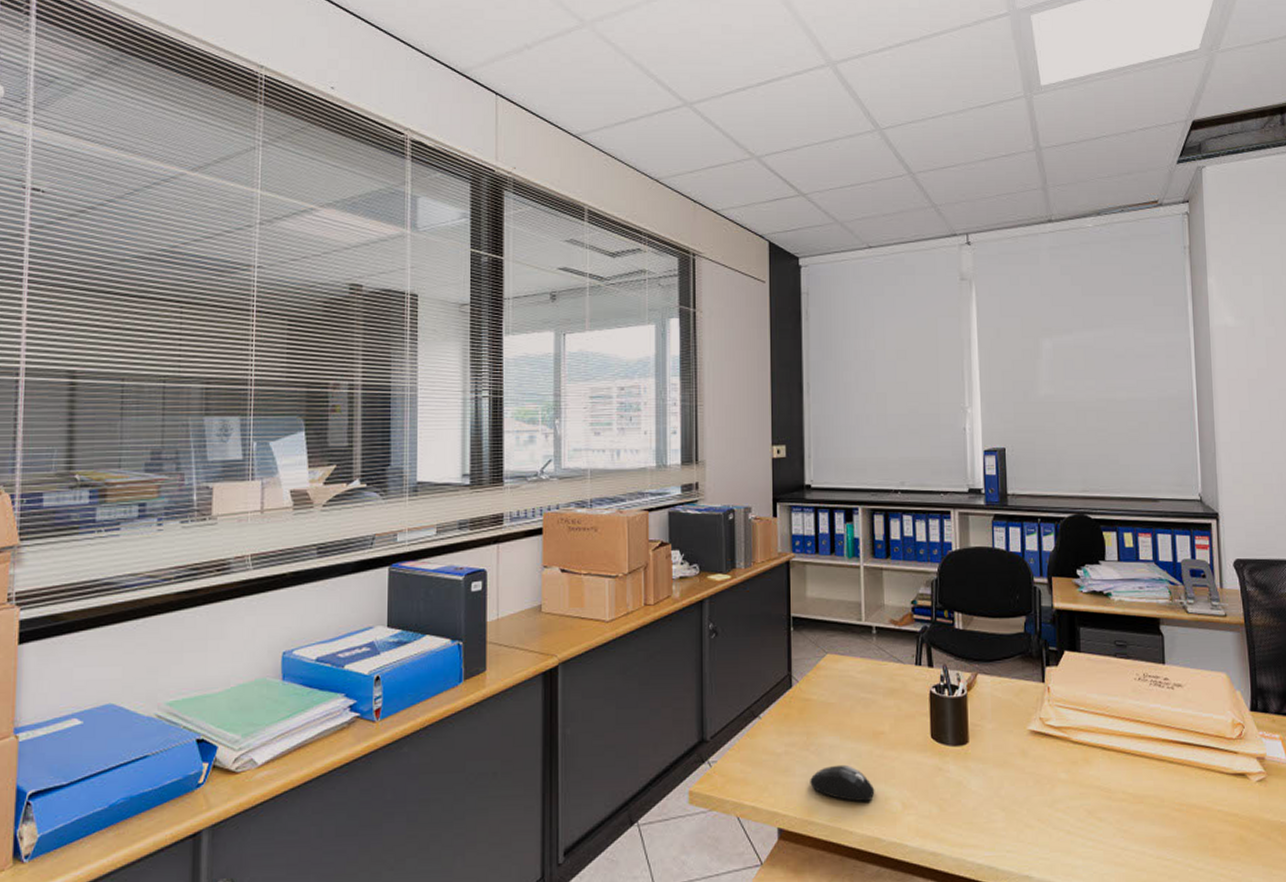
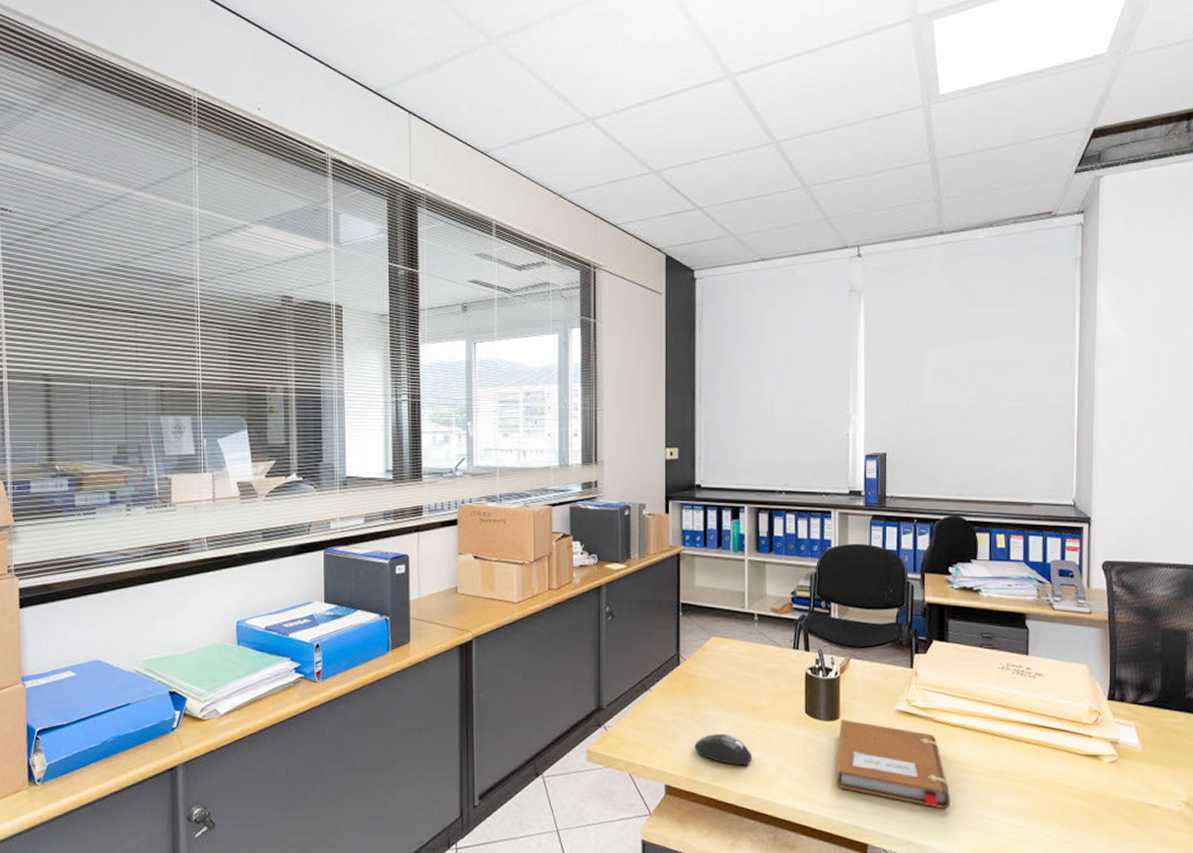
notebook: none [968,743,1093,843] -> present [837,719,951,809]

